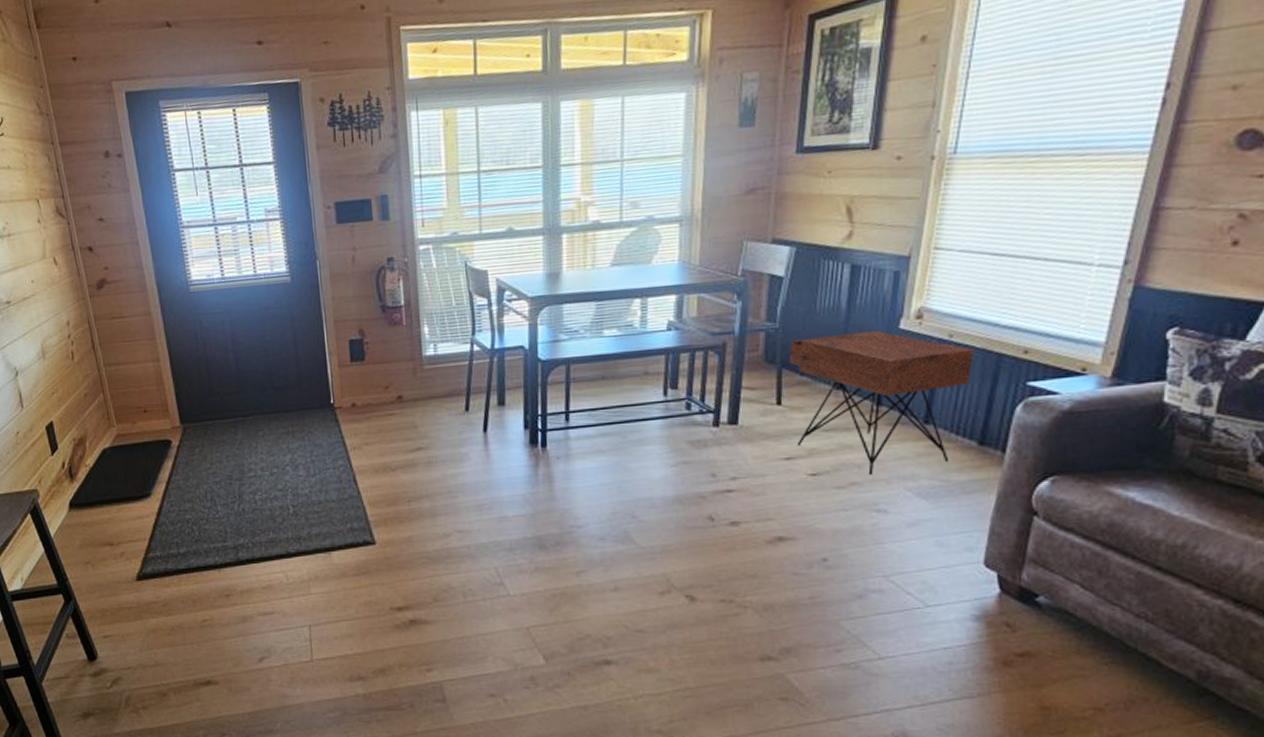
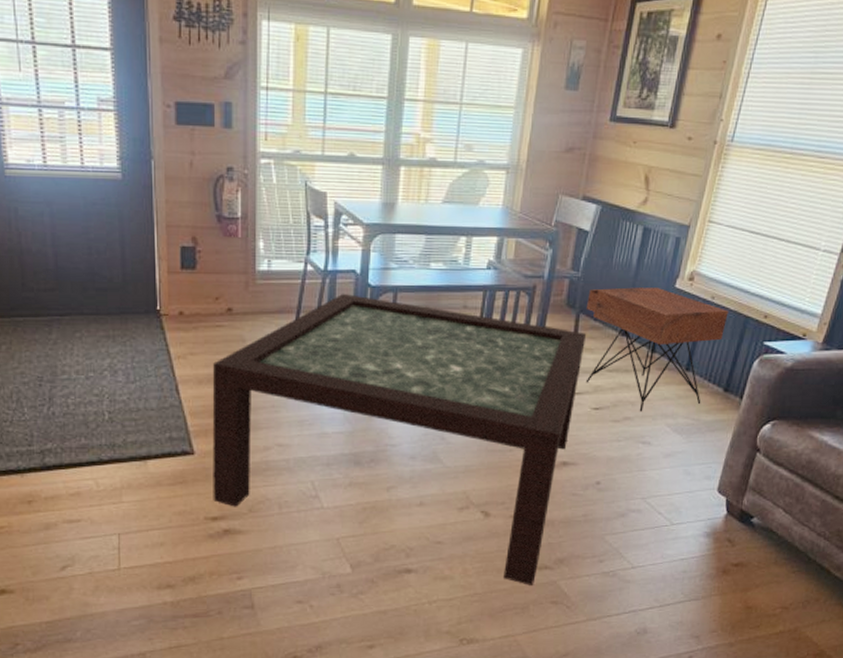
coffee table: none [388,370,793,679] -> present [212,293,587,585]

